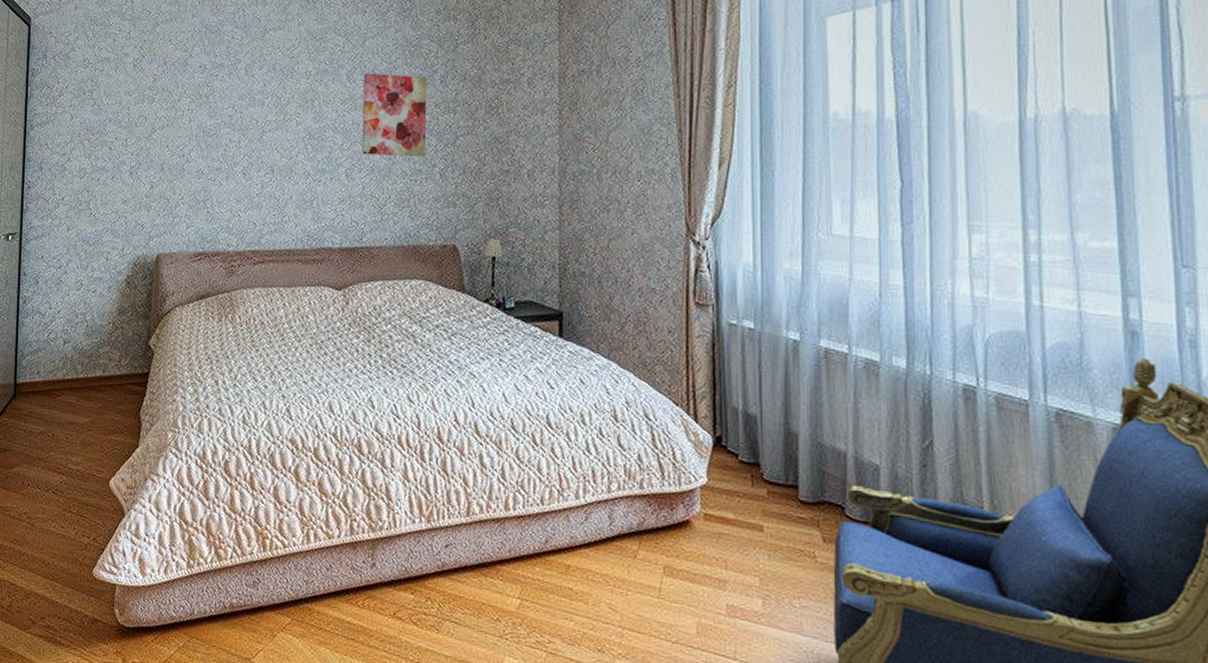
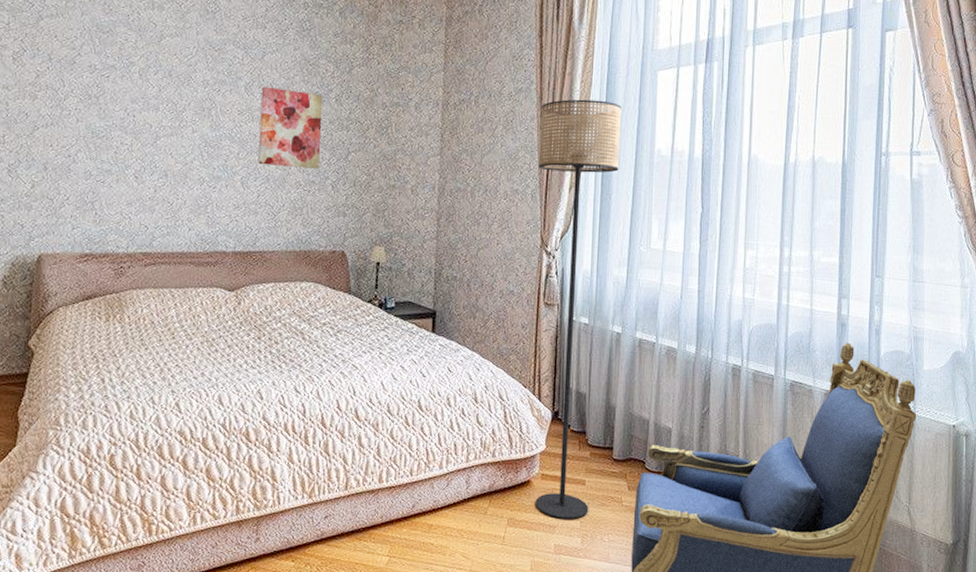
floor lamp: none [677,58,782,574] -> present [535,99,622,519]

